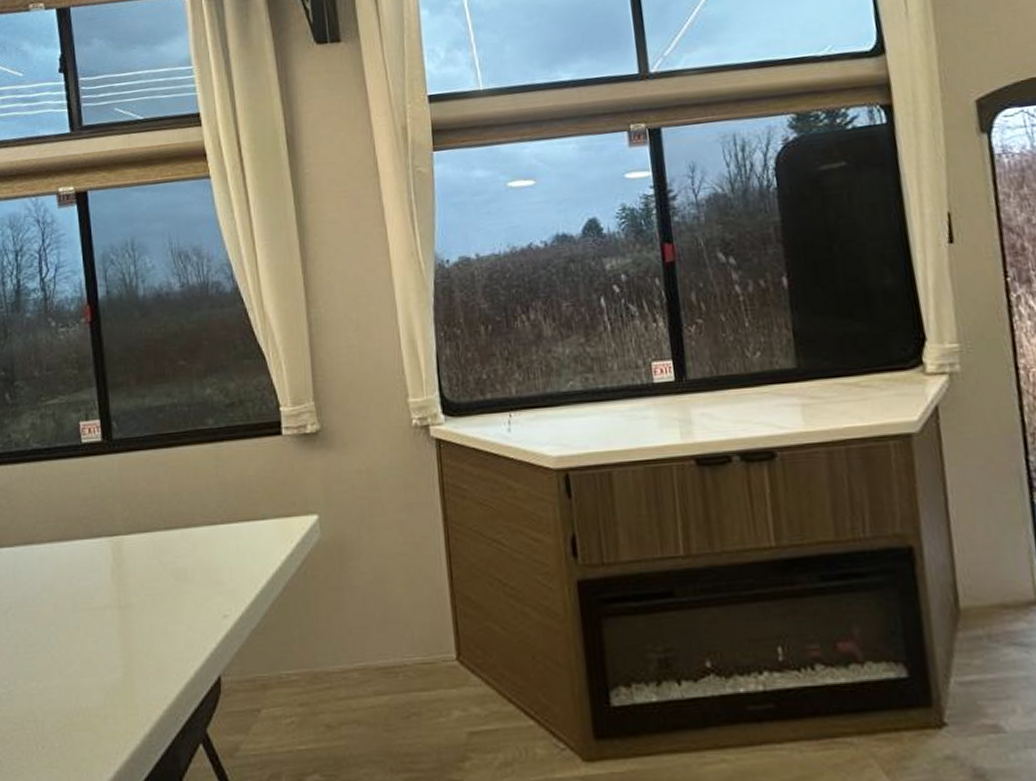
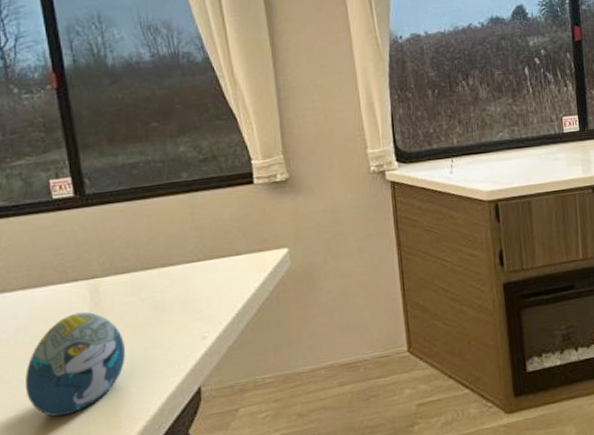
decorative egg: none [47,573,146,693] -> present [24,312,126,417]

